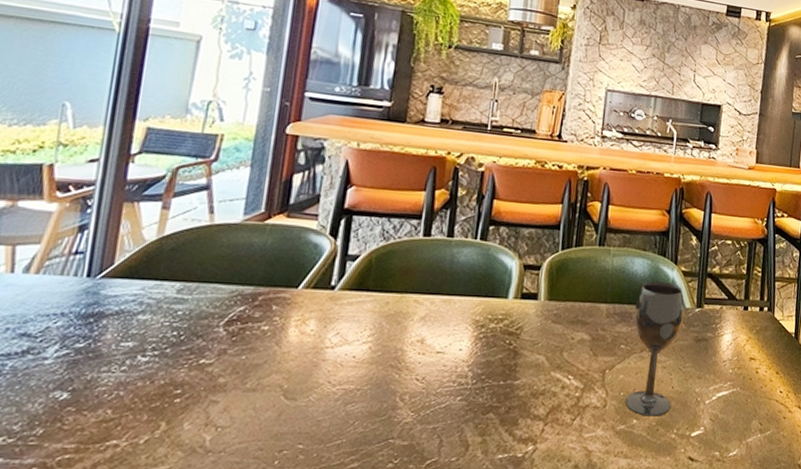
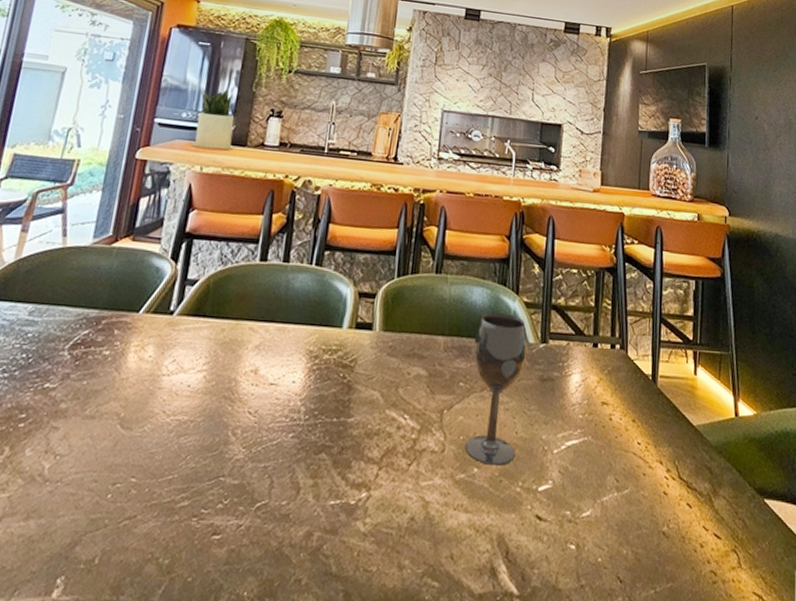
planter: none [345,61,394,128] -> present [190,88,235,152]

